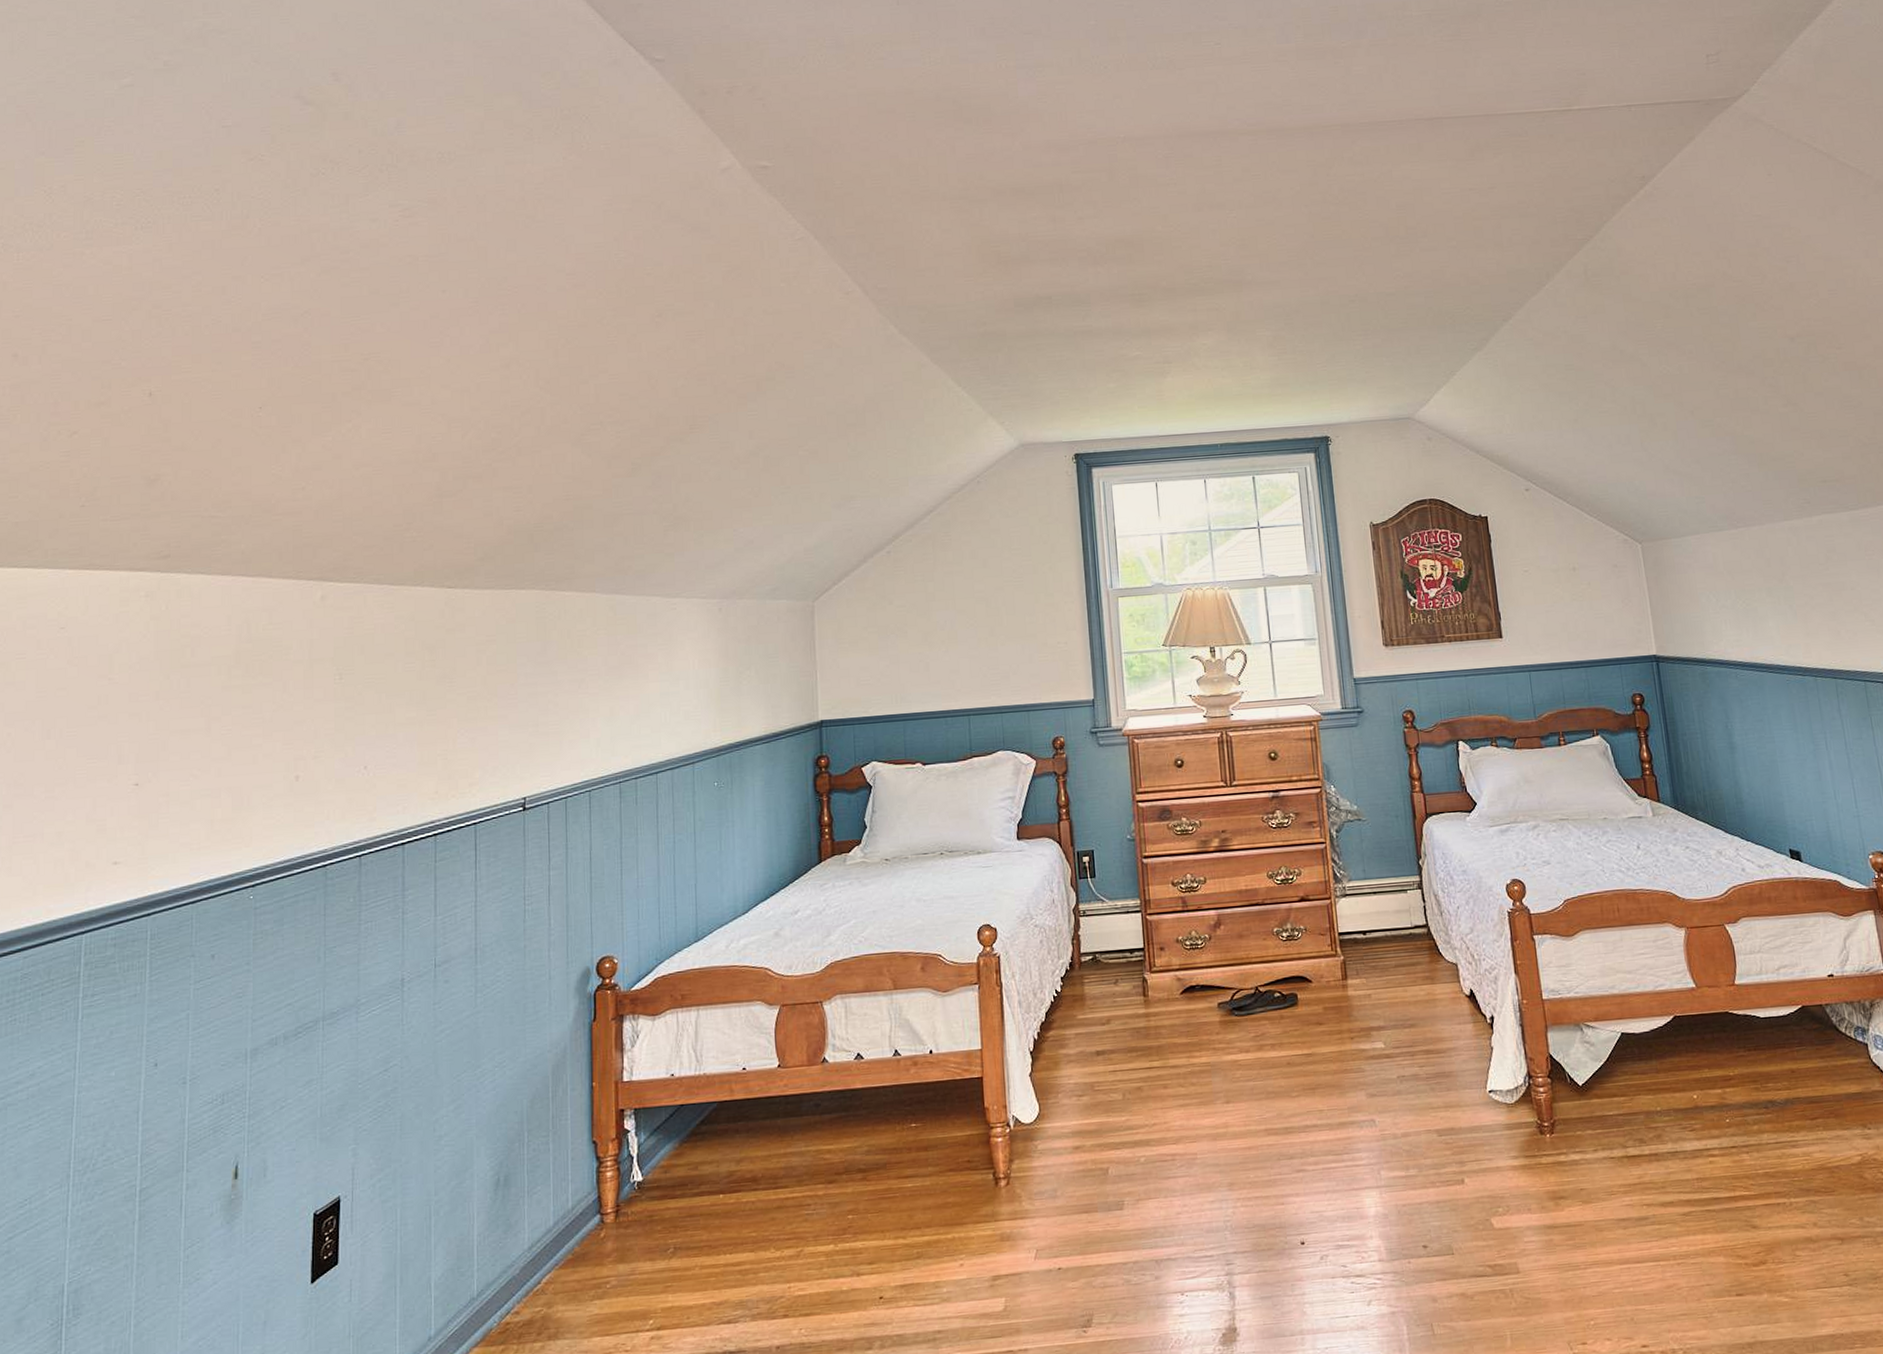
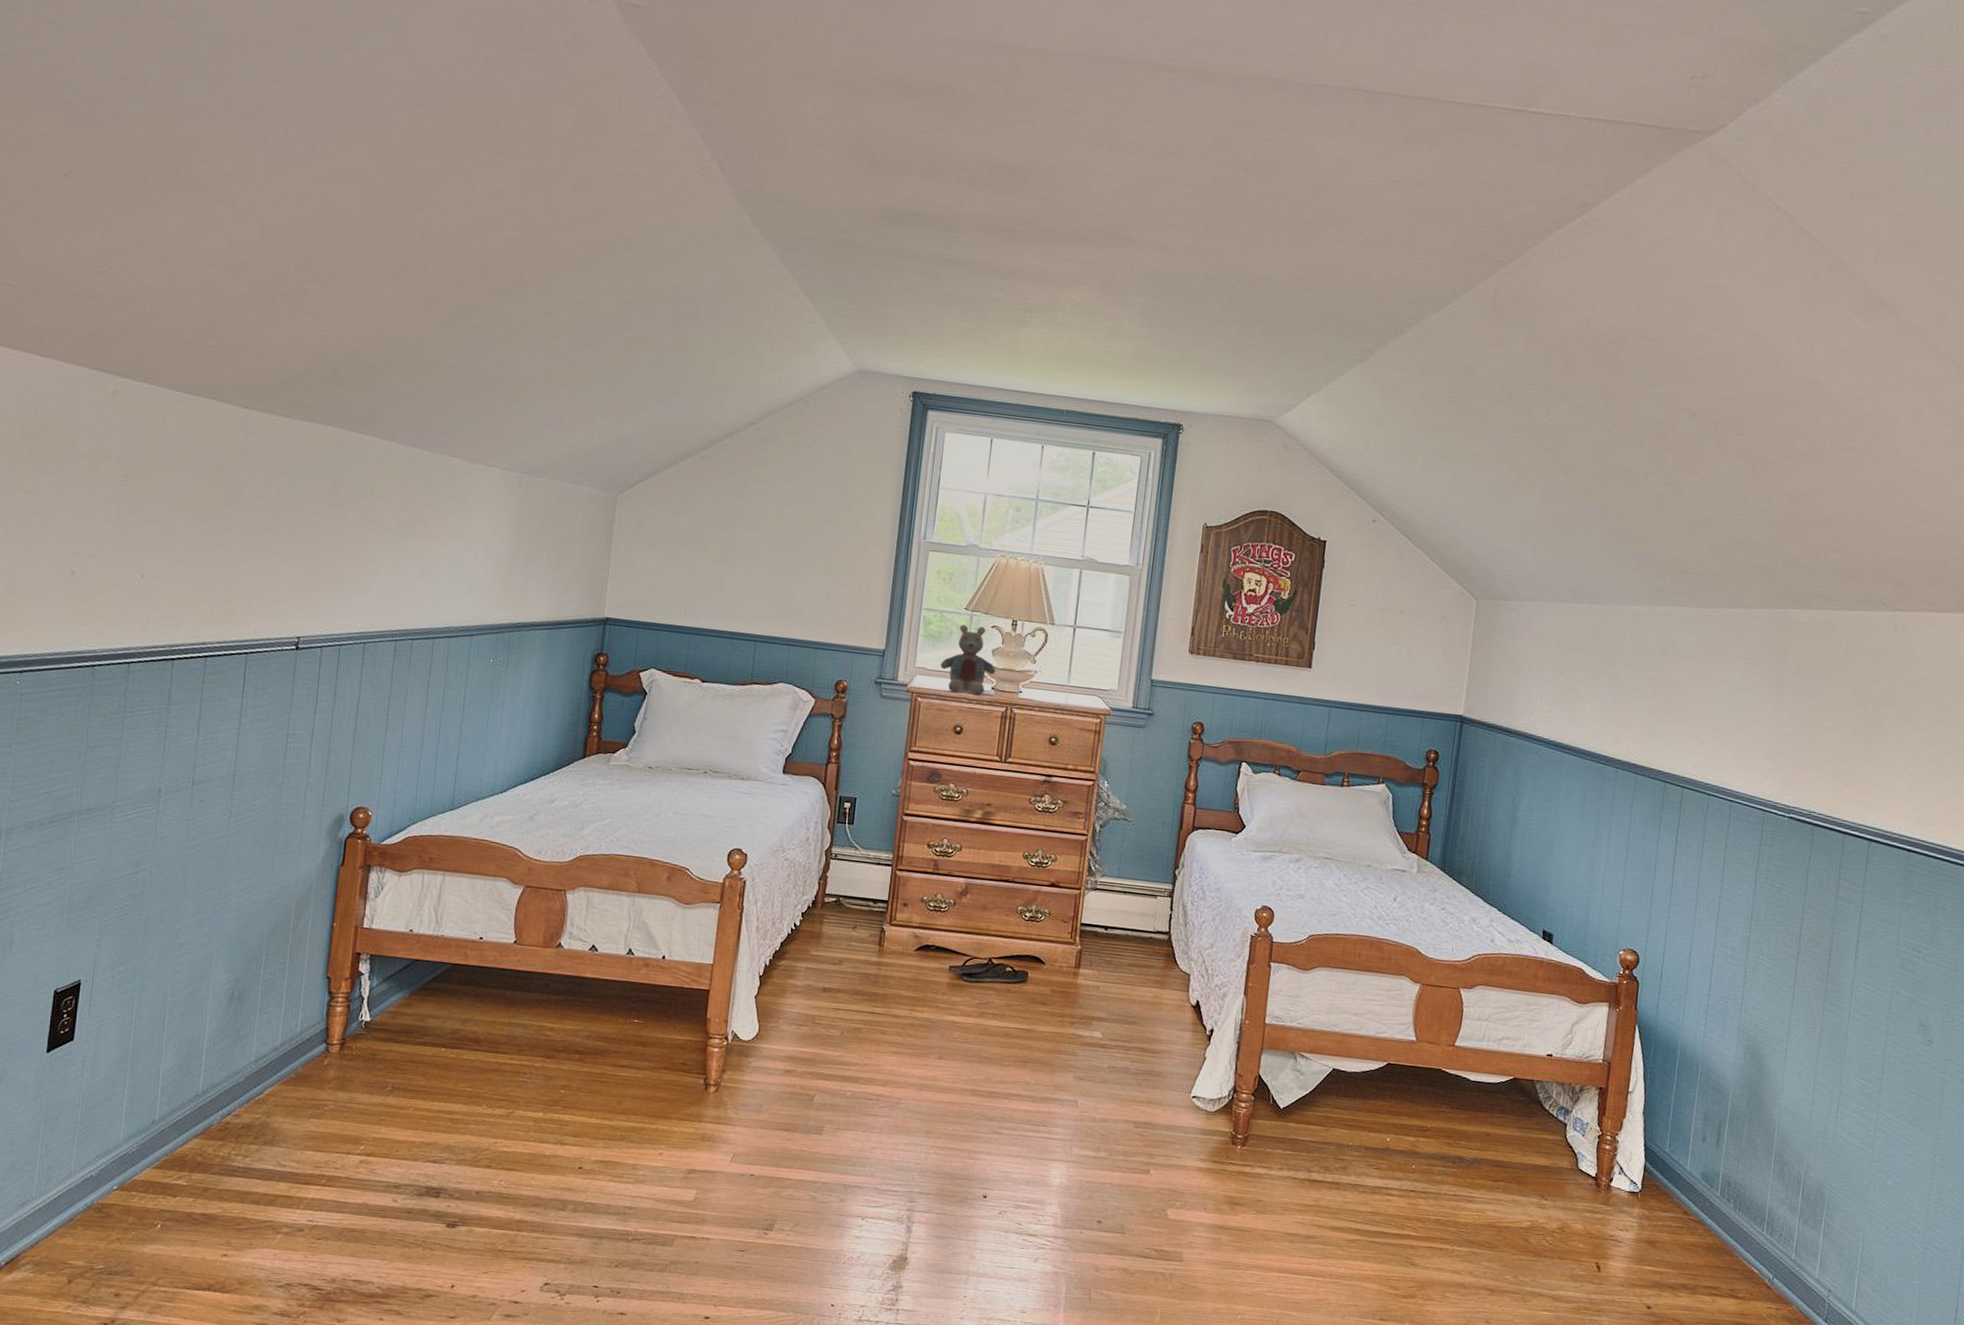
stuffed animal: none [1150,659,1204,728] -> present [940,624,996,696]

